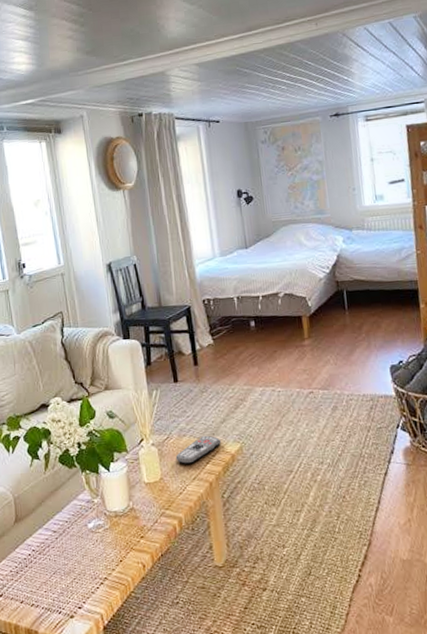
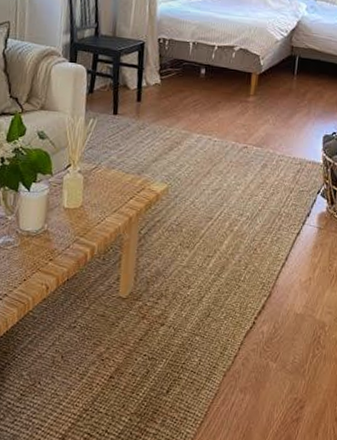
remote control: present [175,435,222,464] -> none [100,171,149,196]

